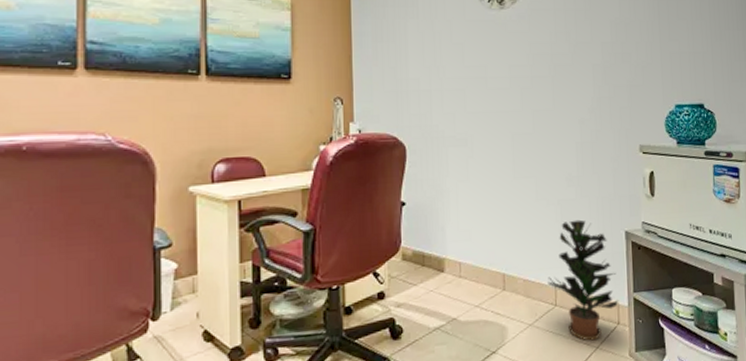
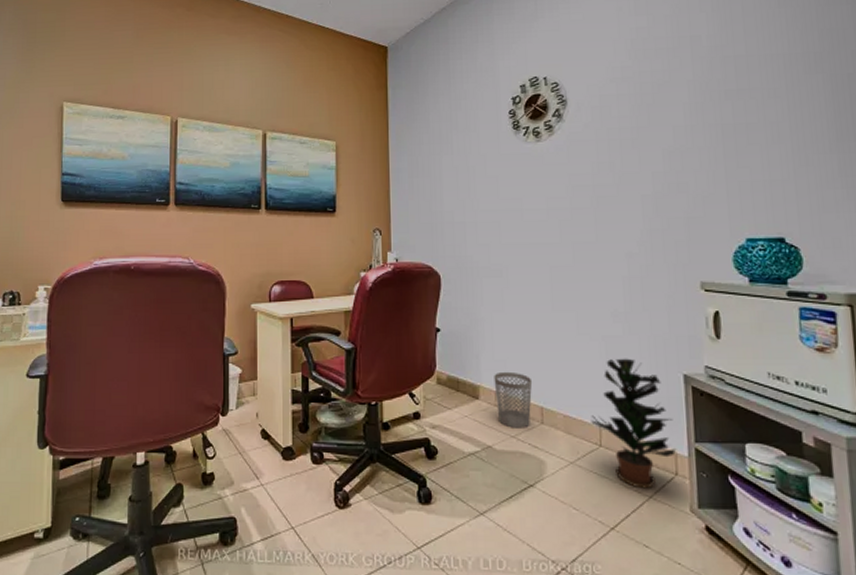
wastebasket: none [459,241,496,298] -> present [494,371,533,428]

